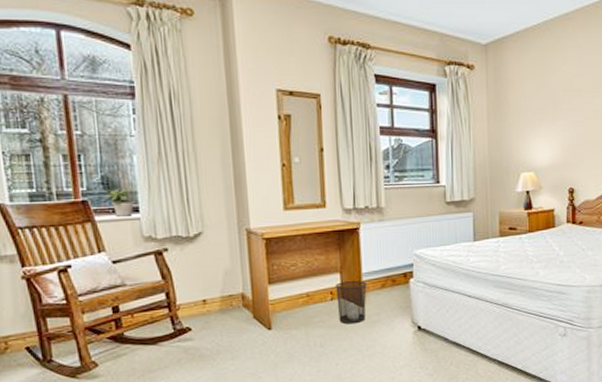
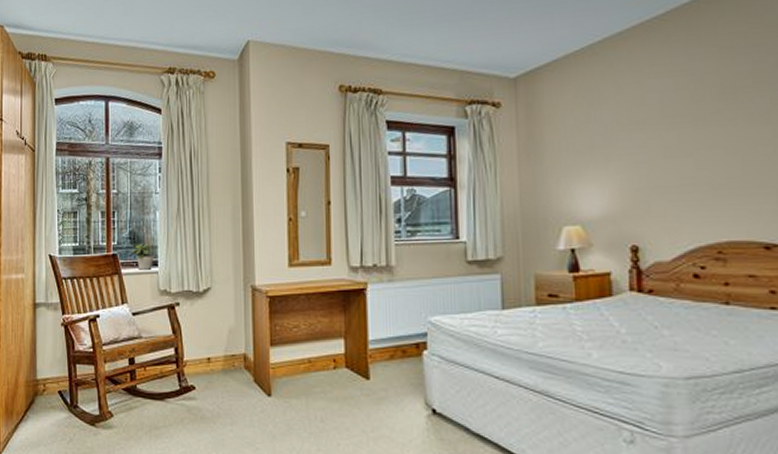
waste bin: present [334,281,367,324] -> none [338,349,373,399]

